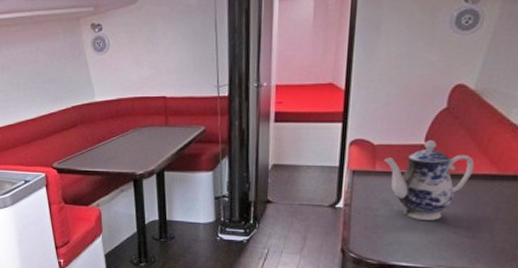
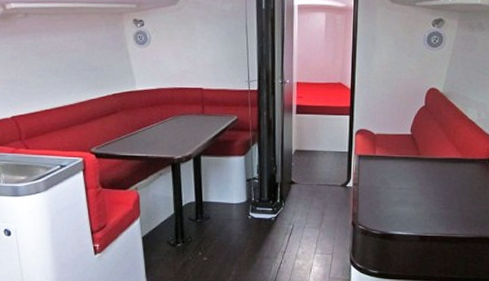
teapot: present [384,139,475,220] -> none [382,130,446,196]

